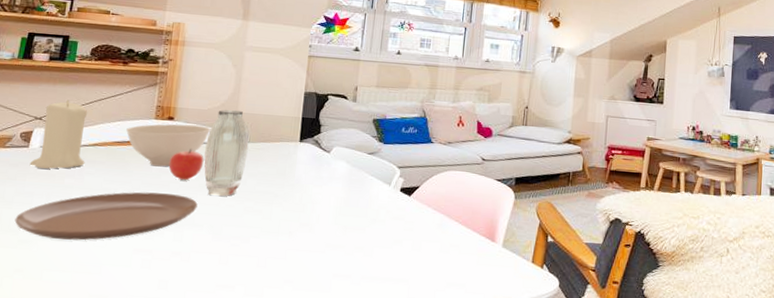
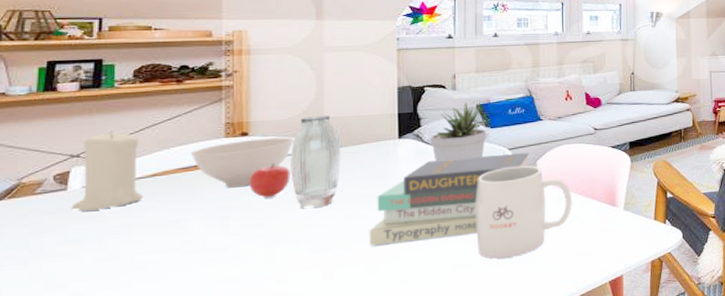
plate: present [14,192,198,240] -> none [60,213,289,286]
books: none [262,167,424,245] -> present [369,152,538,246]
potted plant: none [327,115,381,172] -> present [429,102,487,161]
mug: none [358,184,453,276] -> present [475,165,572,259]

